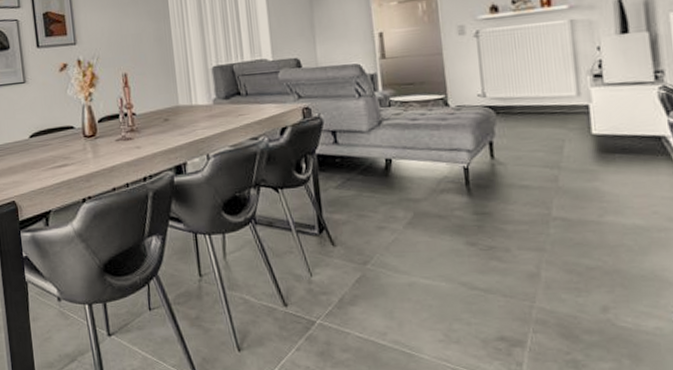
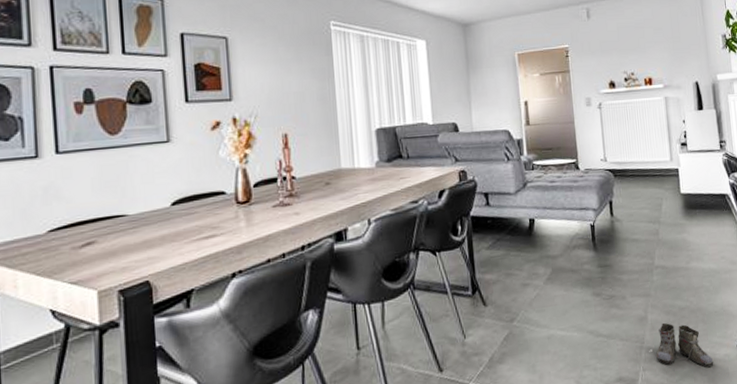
boots: none [547,282,638,340] -> present [652,322,714,368]

